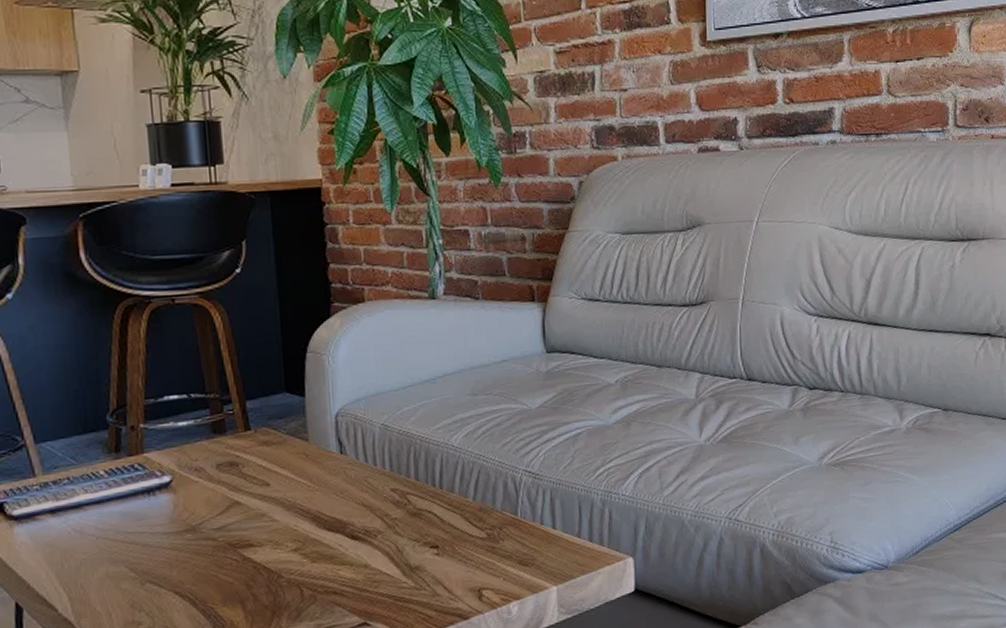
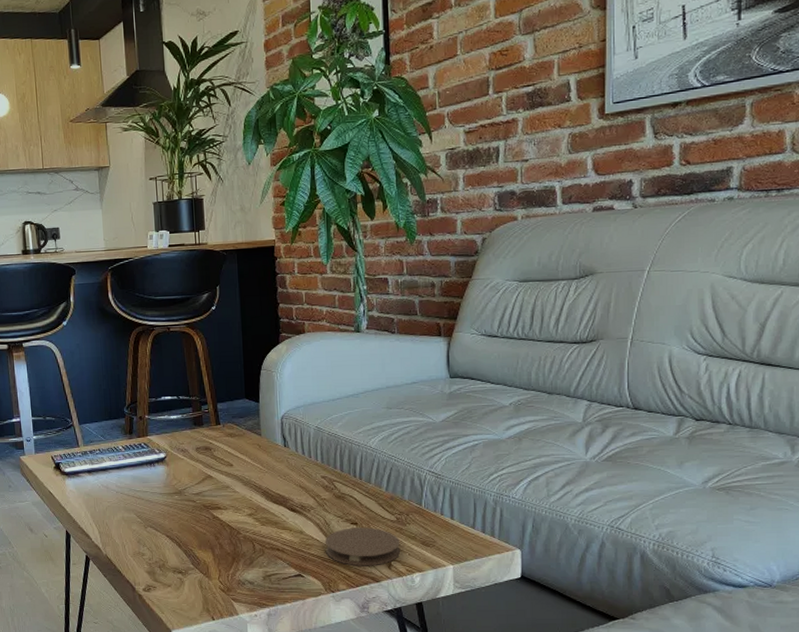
coaster: none [397,549,493,603] -> present [325,527,400,566]

